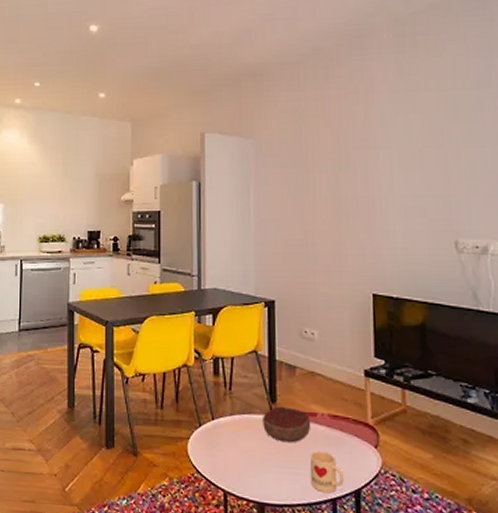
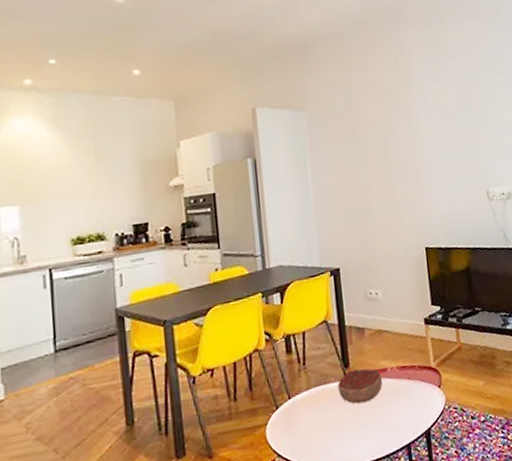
mug: present [311,451,344,494] -> none [384,402,416,441]

